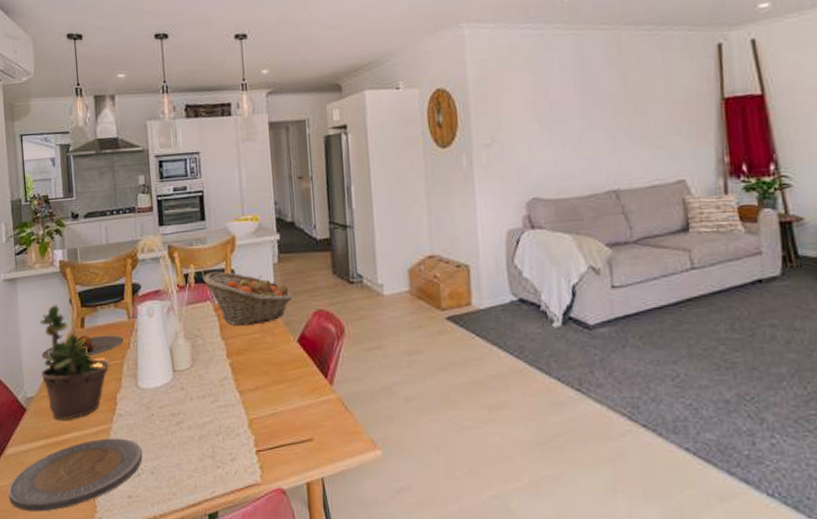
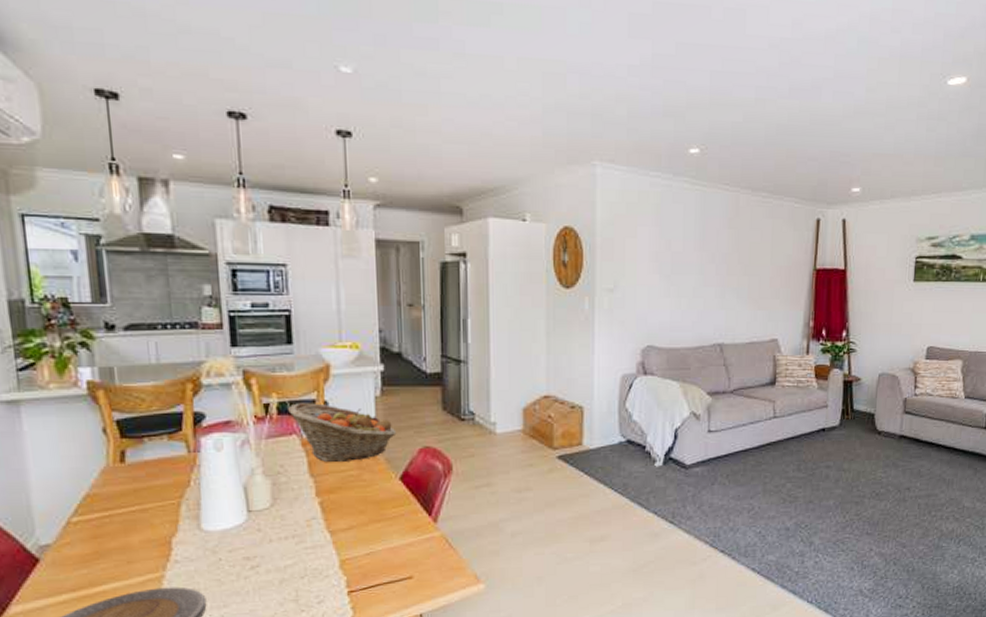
potted plant: present [40,296,110,420] -> none [58,424,162,570]
plate: present [41,335,124,359] -> none [61,471,181,500]

